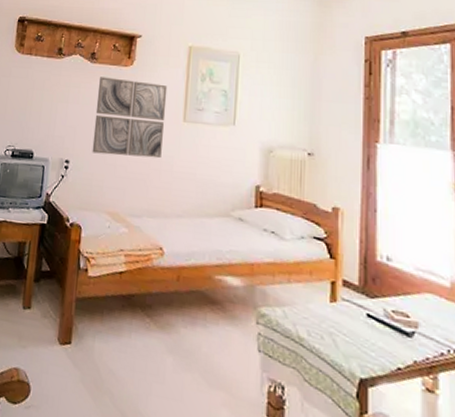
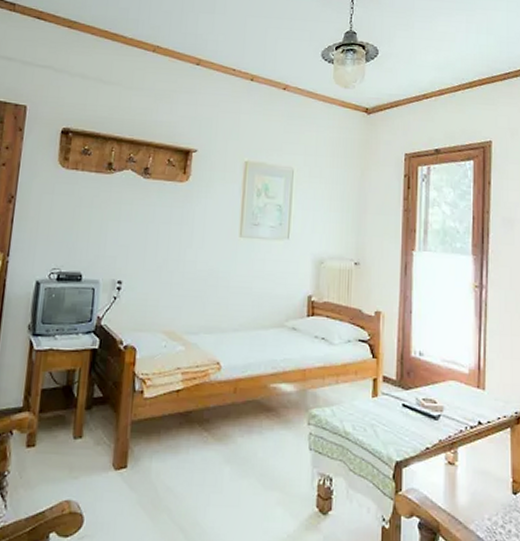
wall art: present [92,77,168,159] -> none [146,193,224,275]

